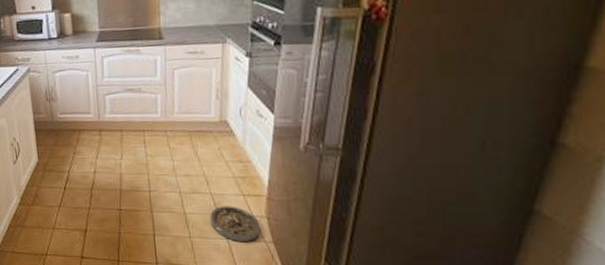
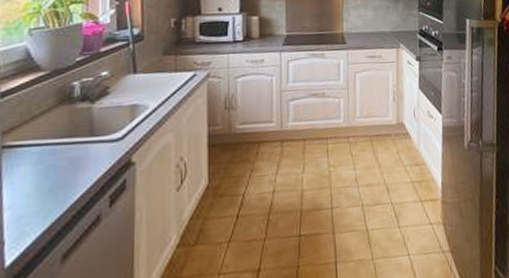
pet bowl: present [210,206,261,241] -> none [392,215,438,256]

